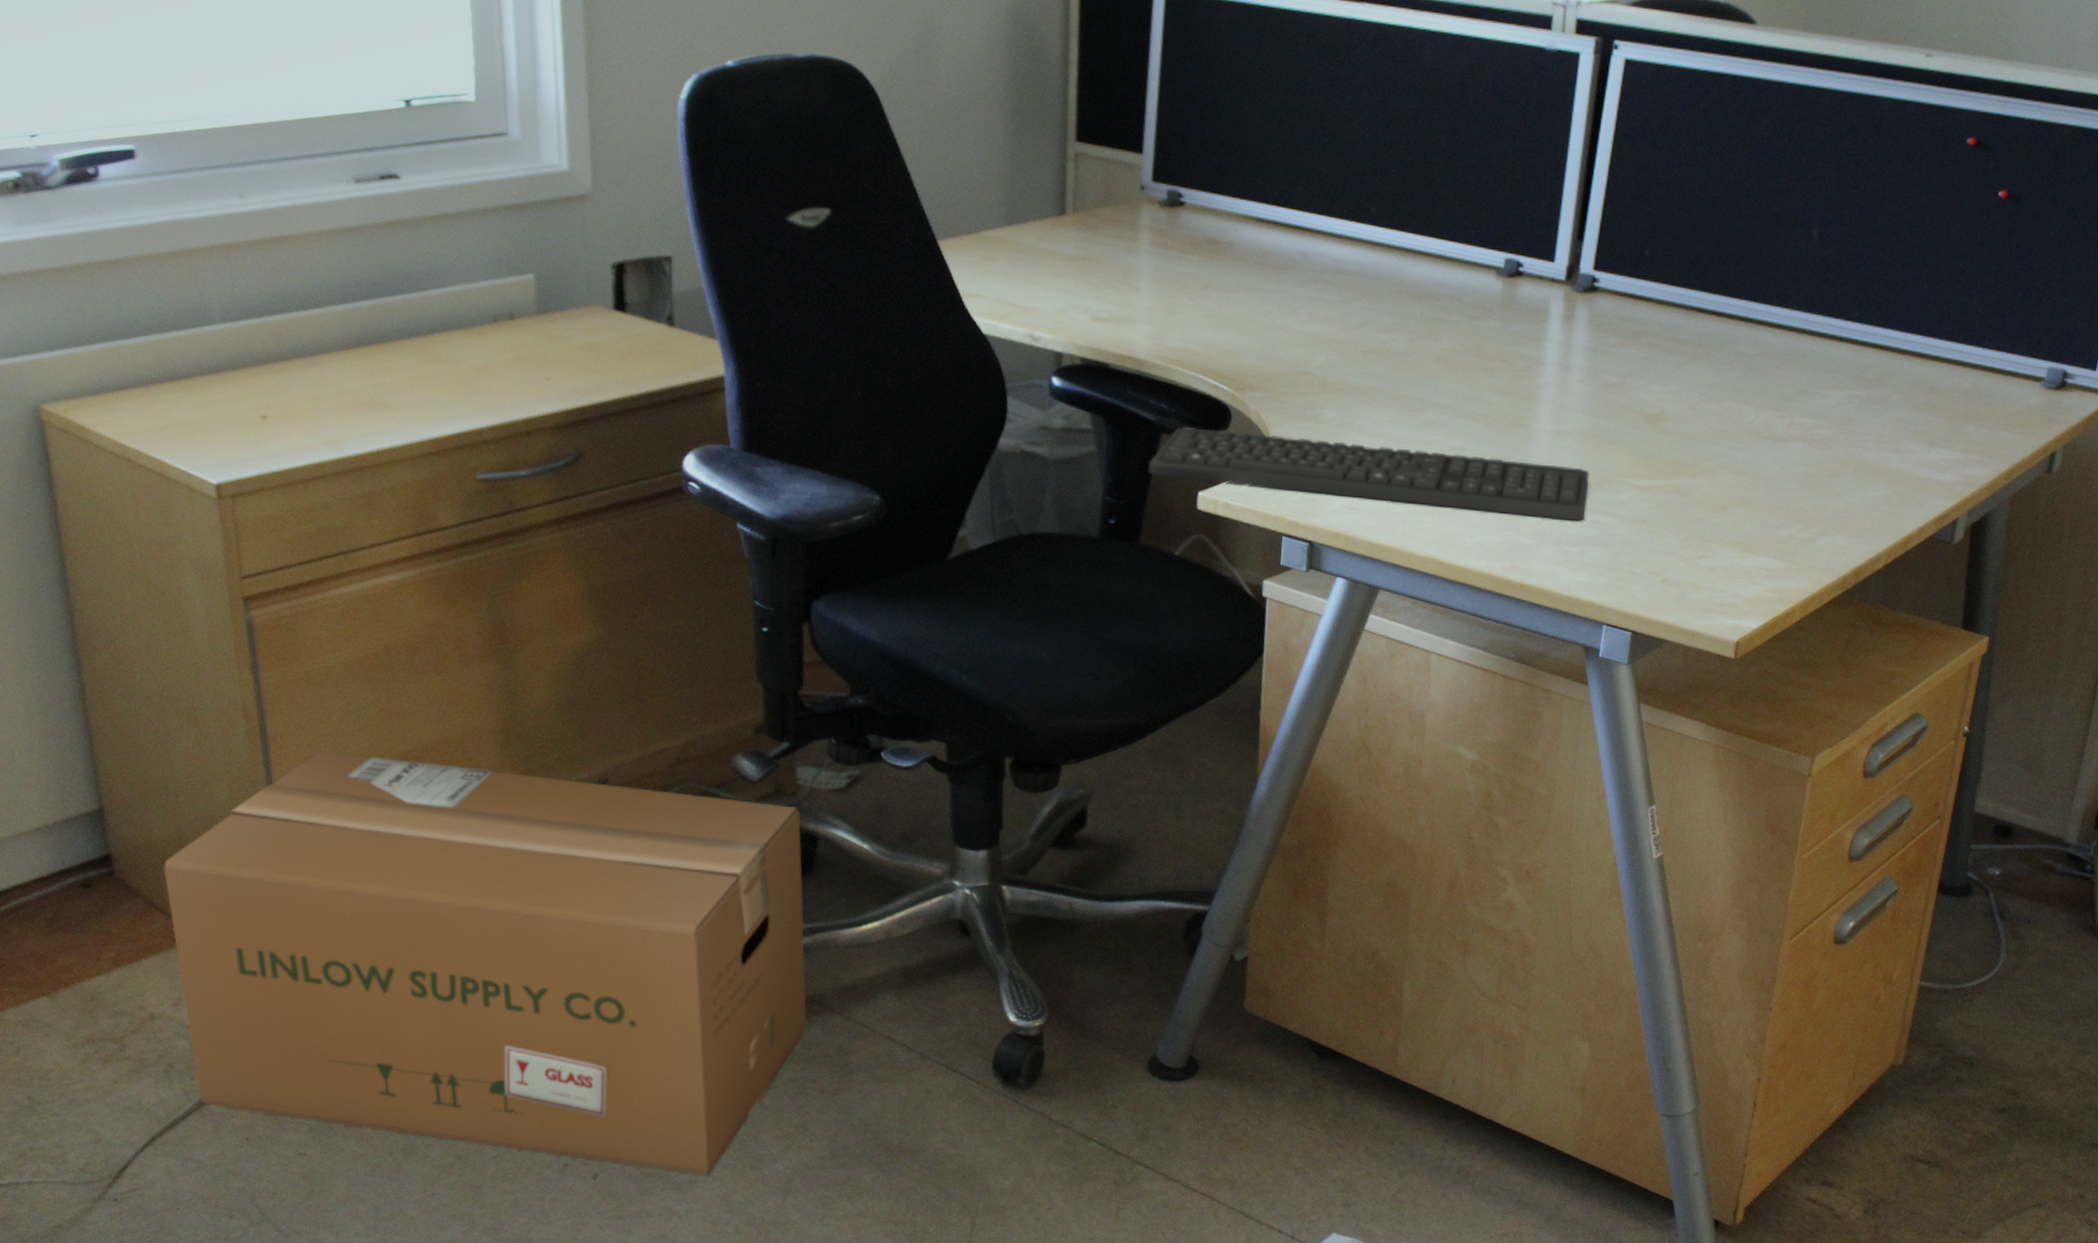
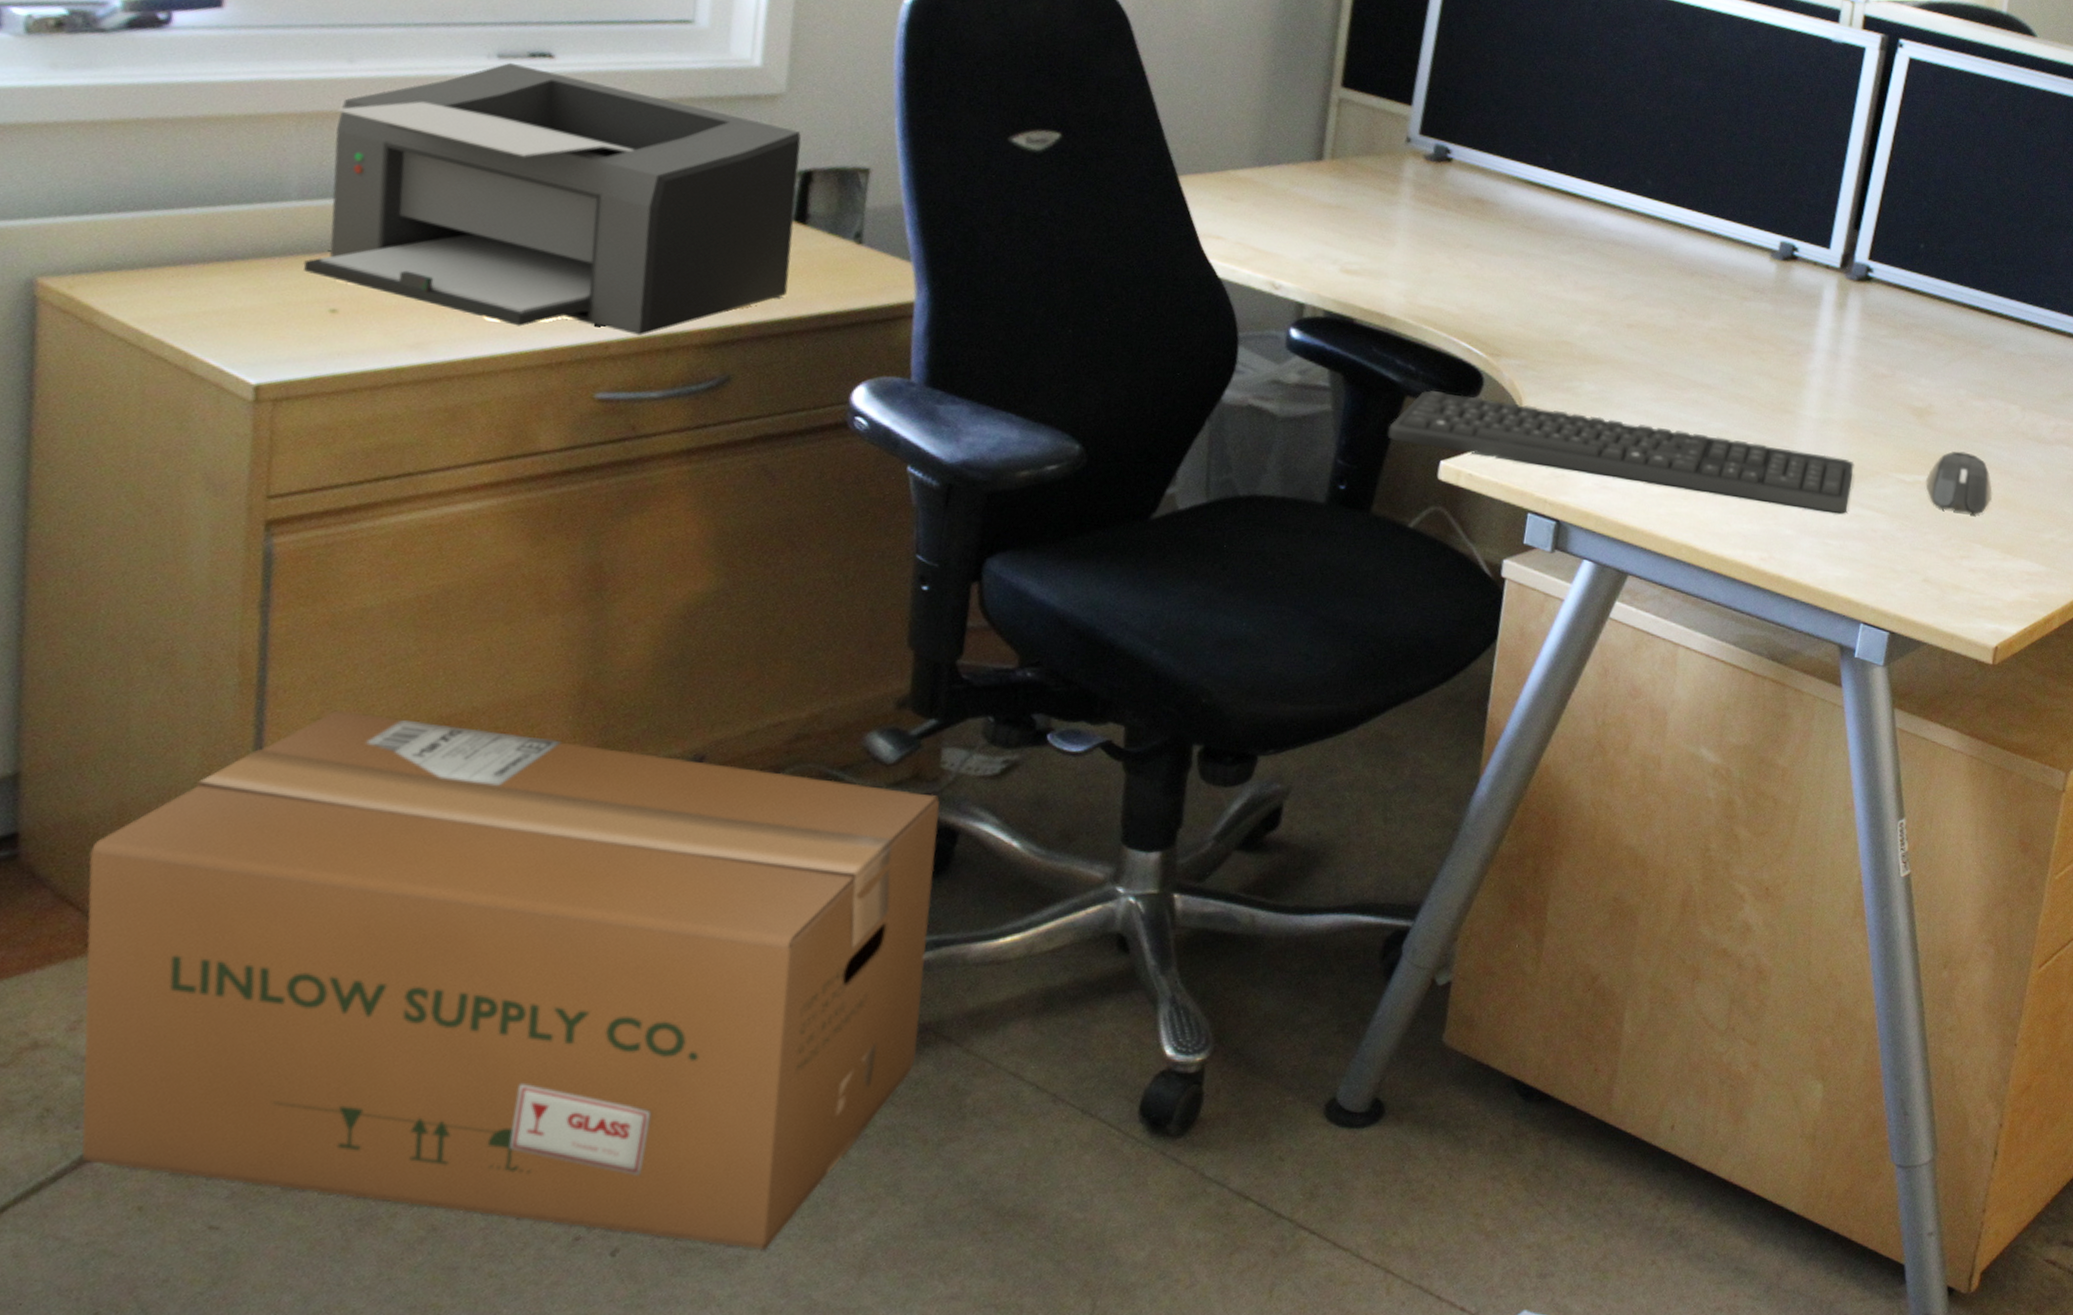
printer: none [235,186,618,422] -> present [303,62,802,336]
mouse: none [1661,454,1728,515] -> present [1926,451,1992,514]

